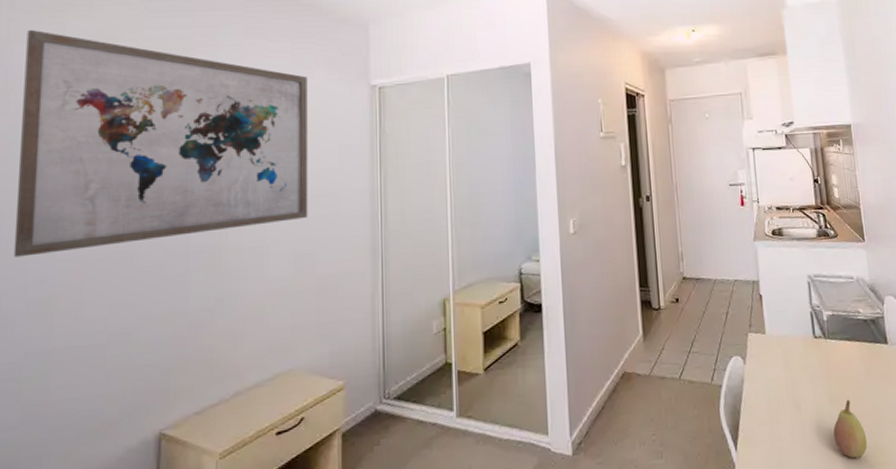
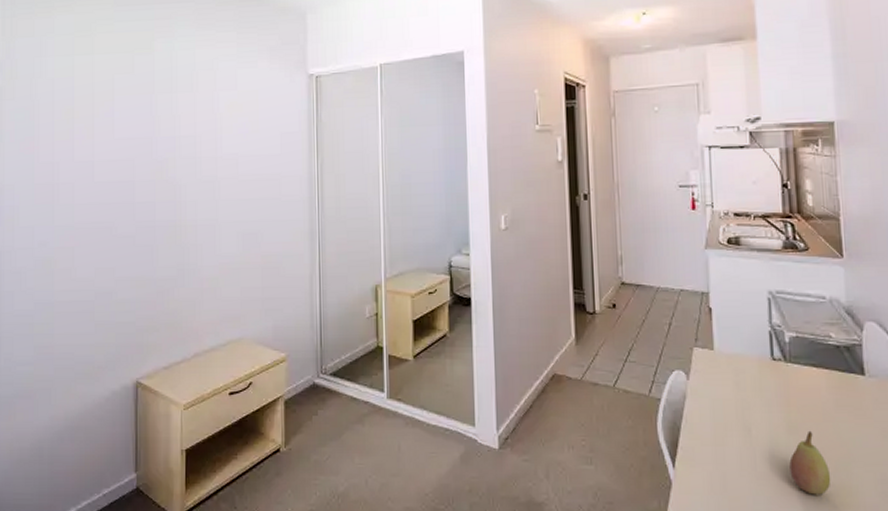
wall art: present [13,29,308,258] -> none [23,23,253,222]

